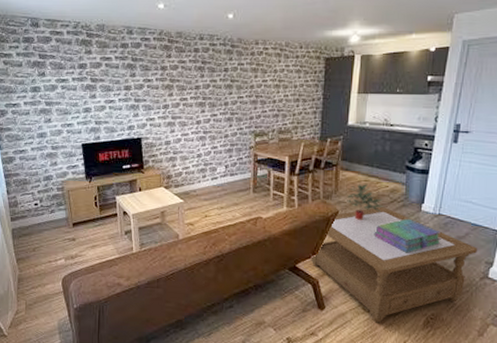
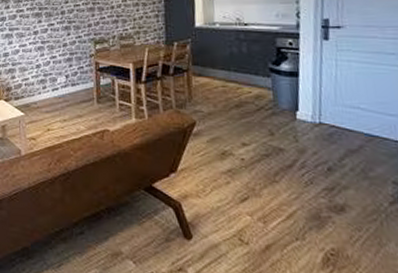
coffee table: present [310,207,477,323] -> none [168,116,379,259]
potted plant: present [347,184,384,220] -> none [203,90,249,132]
stack of books: present [374,218,442,254] -> none [241,128,328,171]

